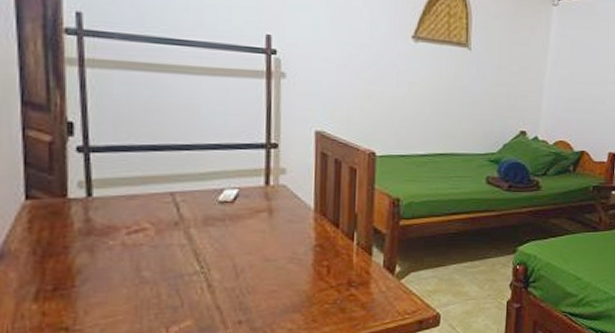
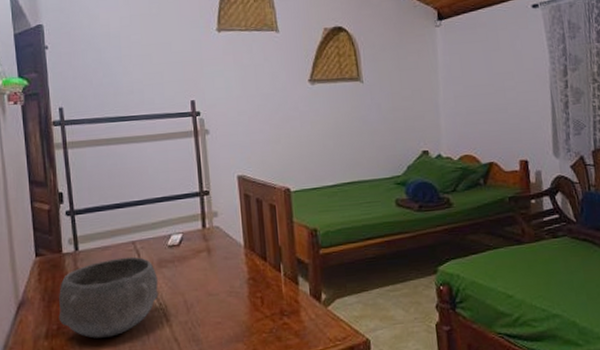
bowl: none [56,210,201,303] -> present [58,256,159,338]

